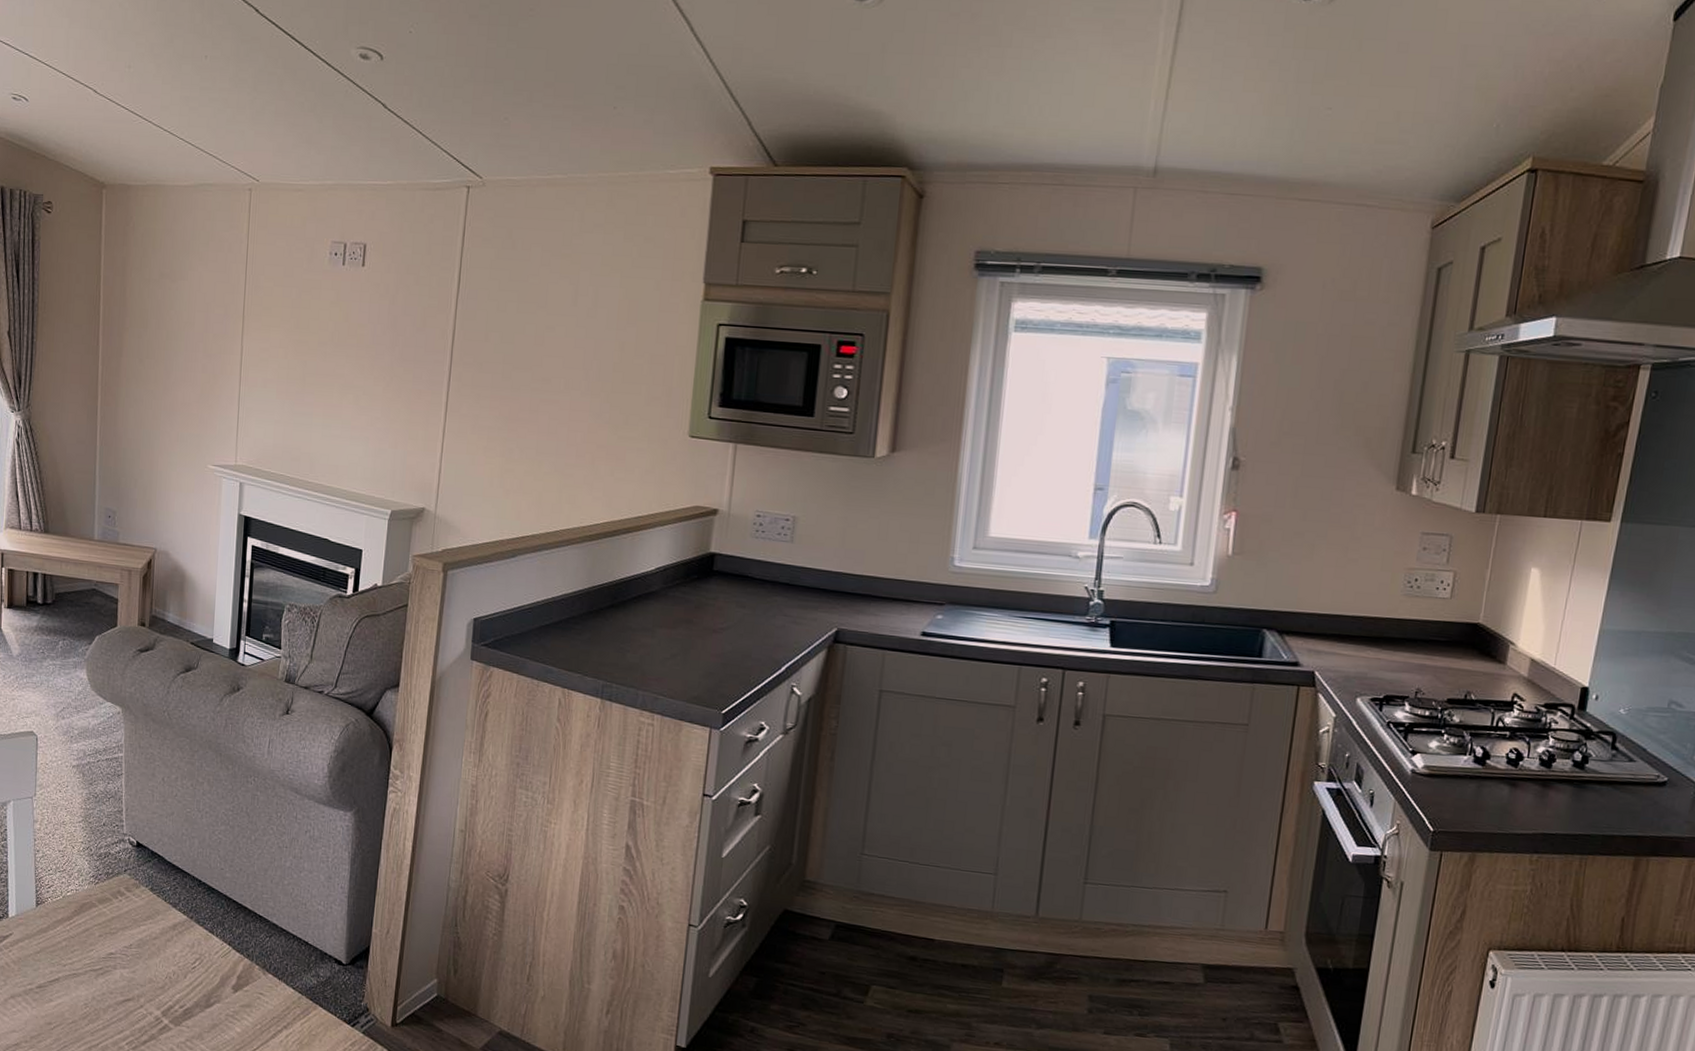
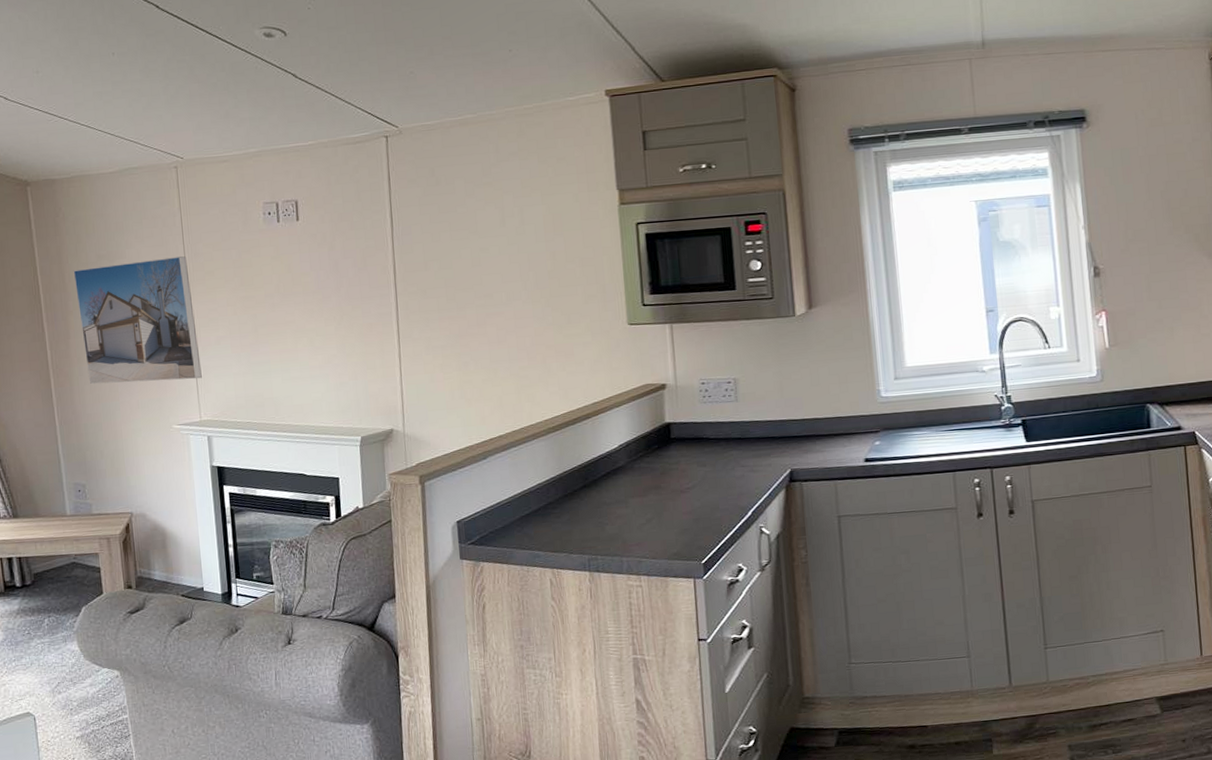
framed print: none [134,284,247,421] -> present [73,256,202,385]

